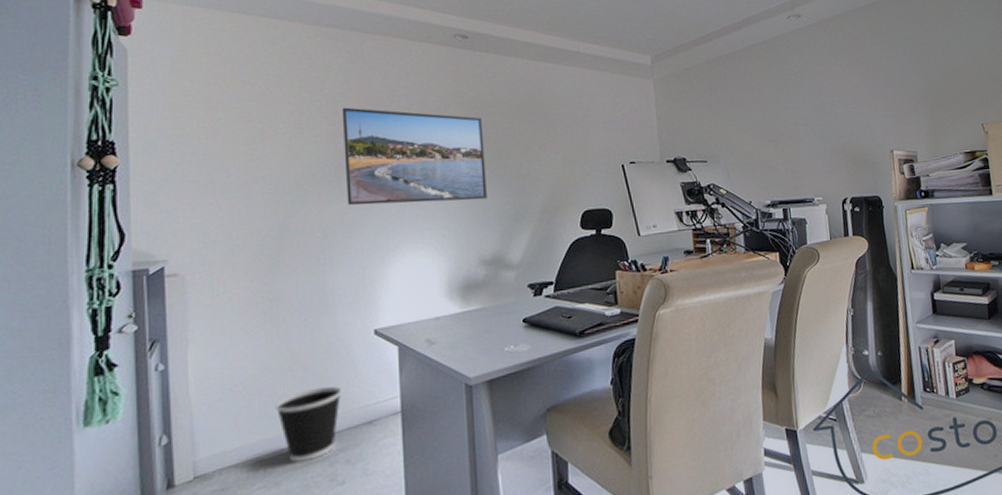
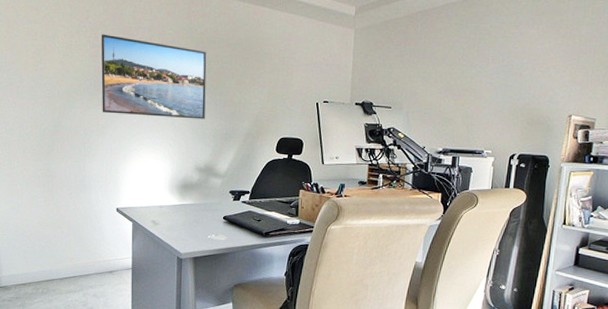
wastebasket: present [275,386,342,462] -> none [50,242,93,290]

